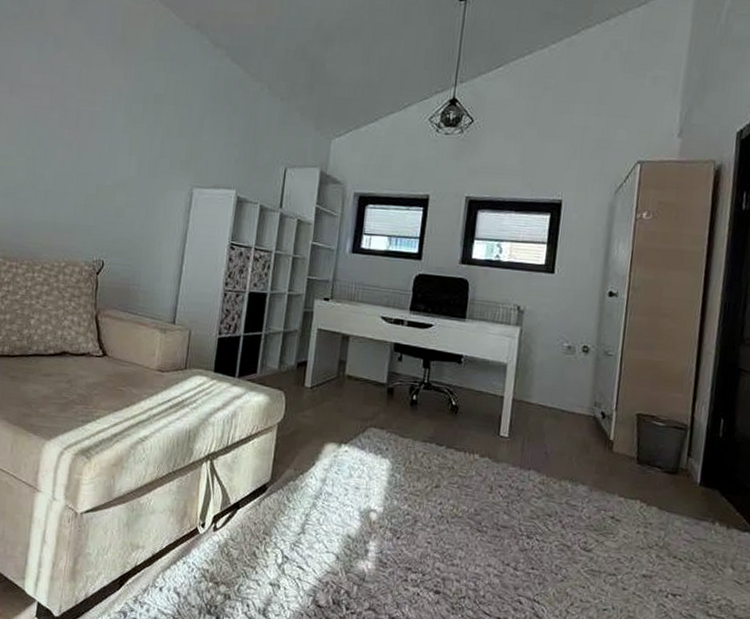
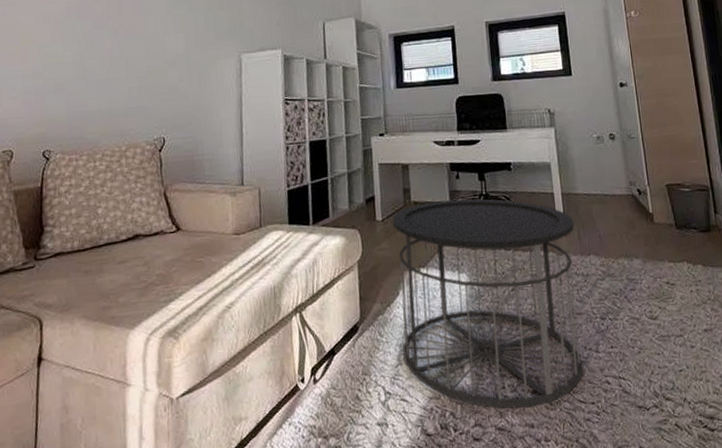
side table: none [307,379,520,607] -> present [393,199,584,409]

